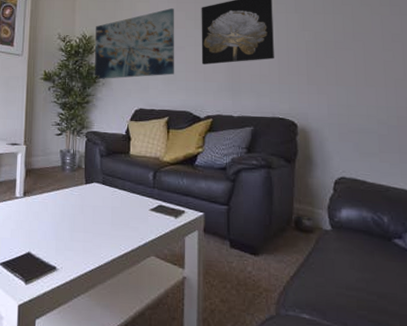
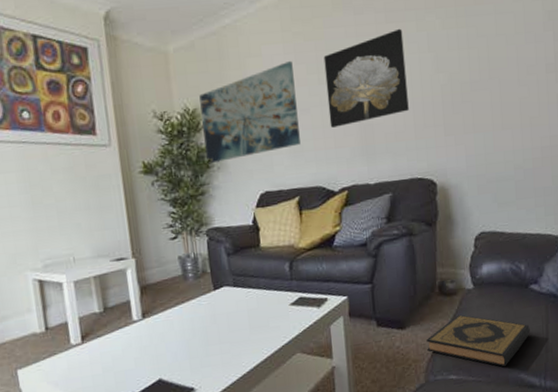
hardback book: none [279,253,393,319] -> present [426,314,530,367]

